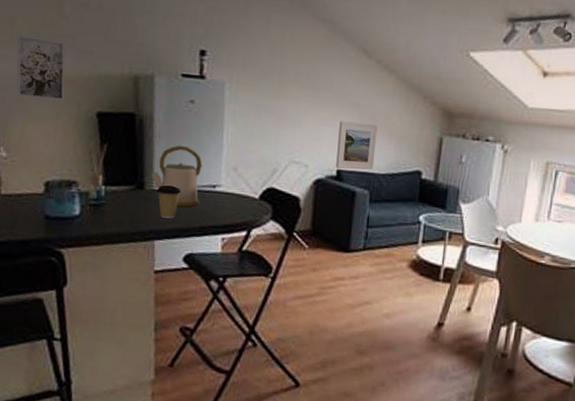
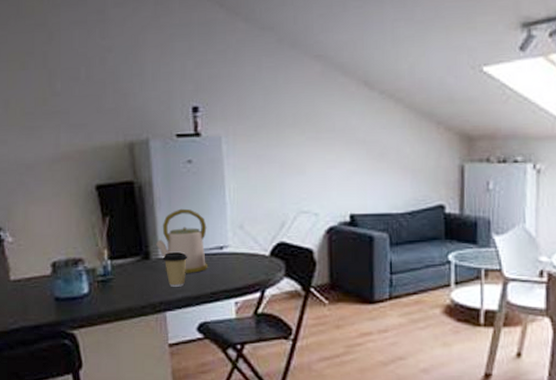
wall art: present [16,34,65,101] -> none [12,117,63,179]
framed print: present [336,121,378,170] -> none [347,160,390,213]

